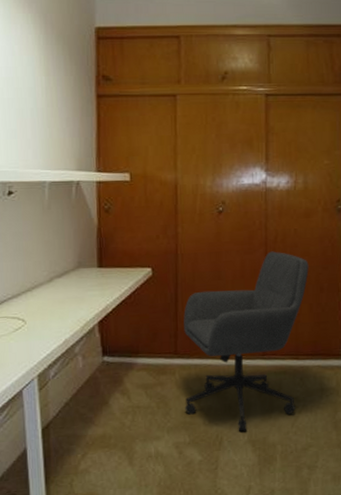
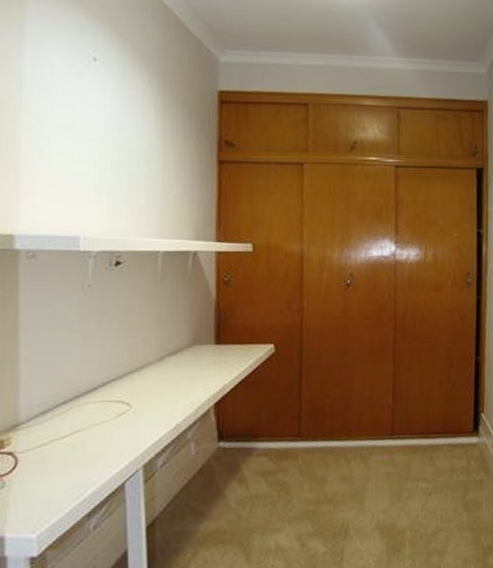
office chair: present [183,251,309,432] -> none [308,325,439,518]

